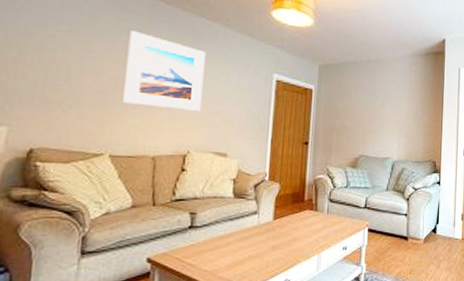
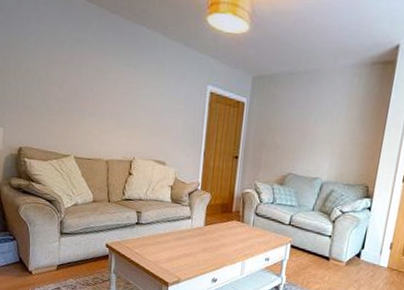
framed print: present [123,30,206,111] -> none [81,41,147,121]

